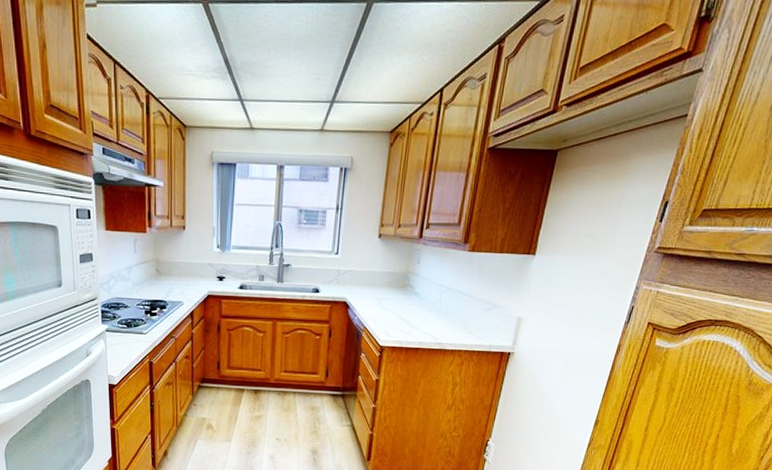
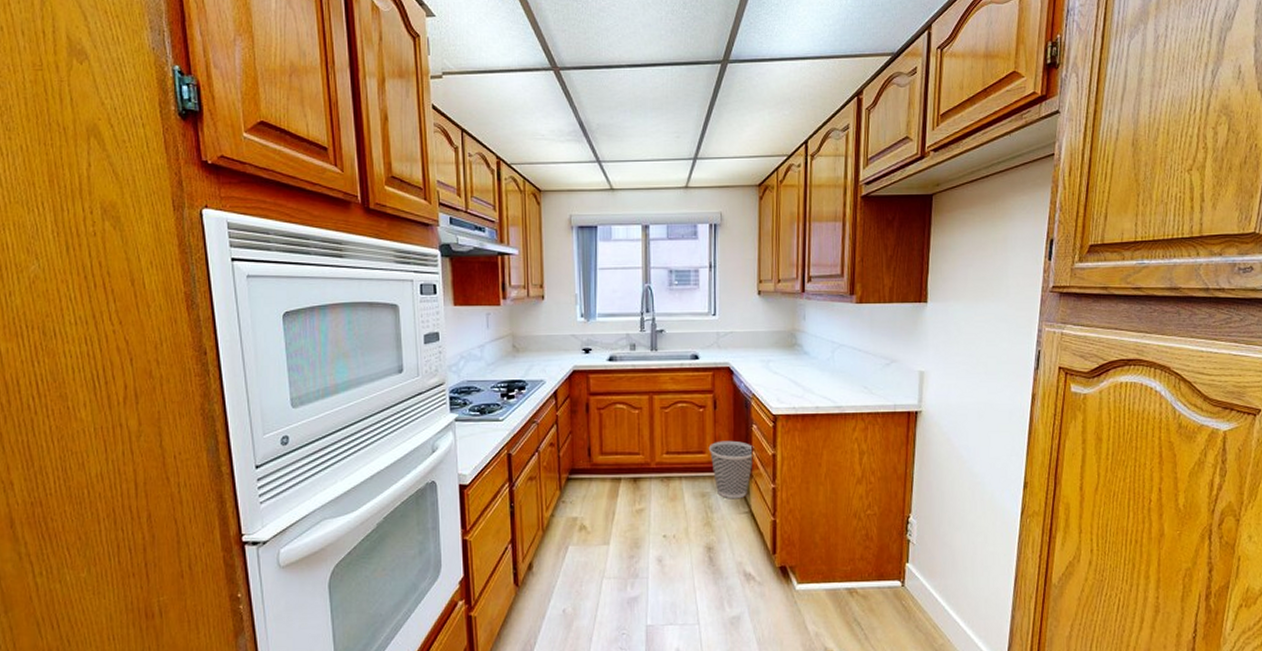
wastebasket: none [321,365,361,414] -> present [708,440,755,499]

